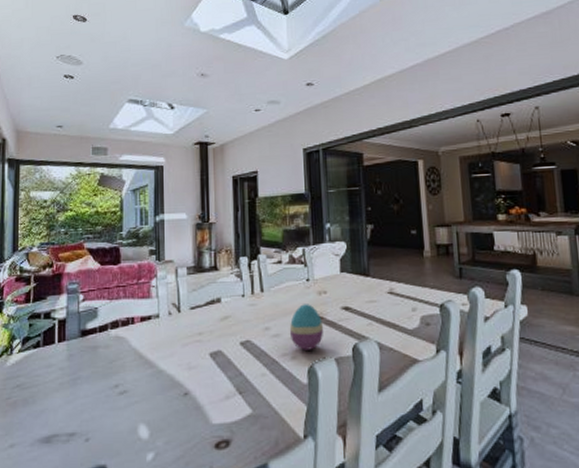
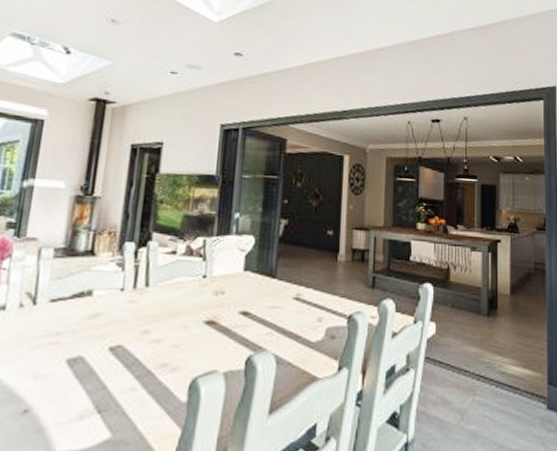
decorative egg: present [289,304,324,350] -> none [173,305,216,361]

